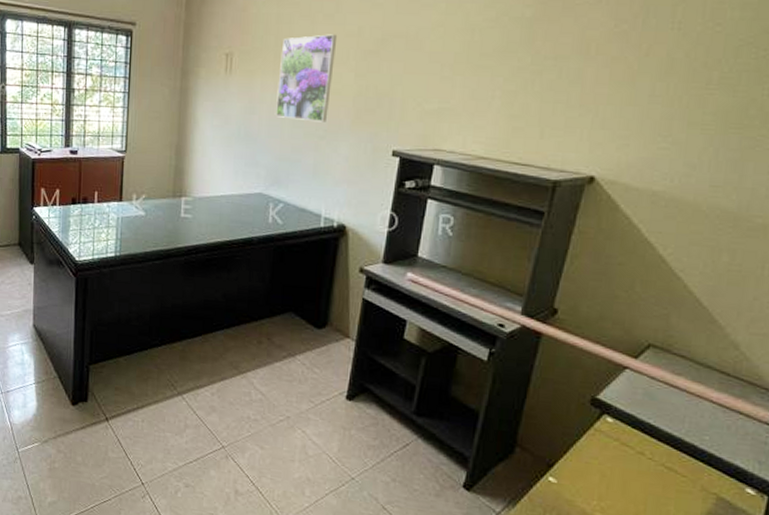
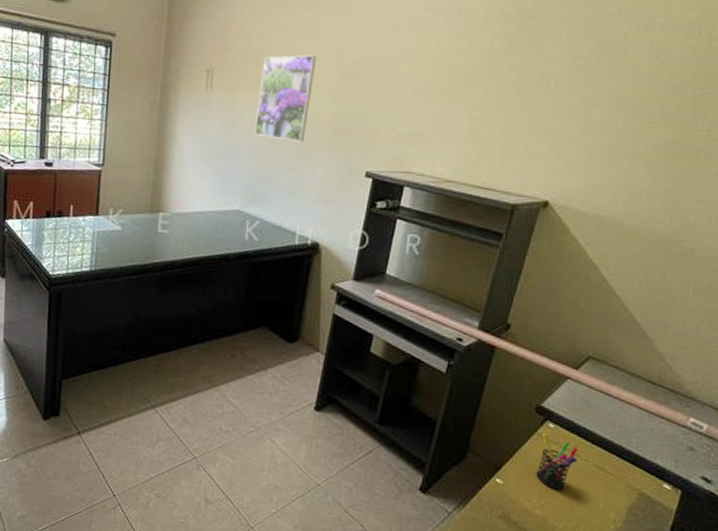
pen holder: none [593,429,642,492] -> present [535,434,578,490]

